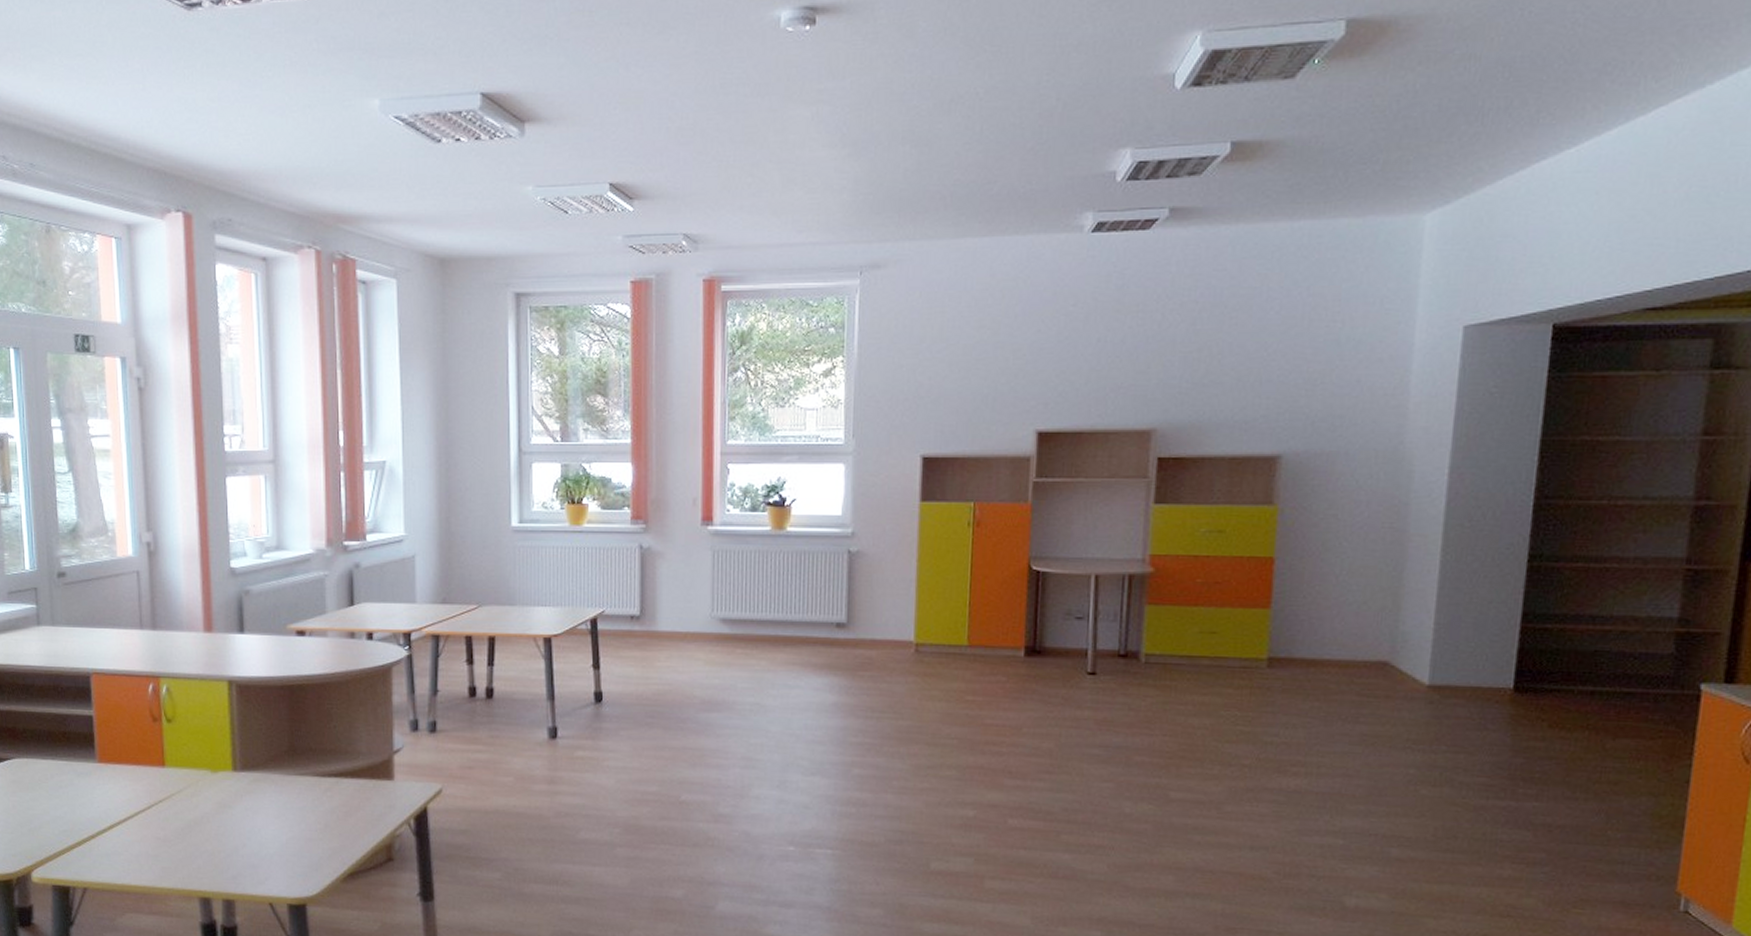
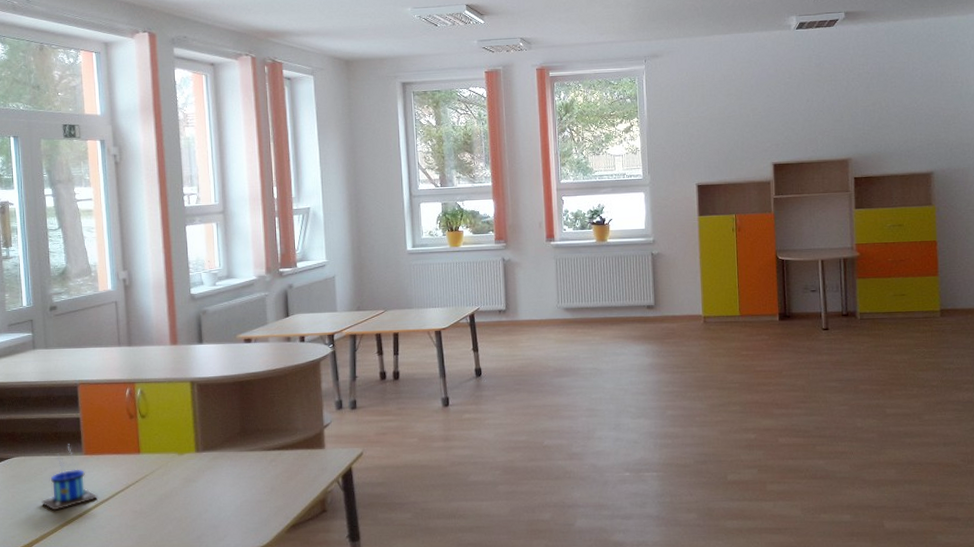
mug: none [47,746,113,828] -> present [41,443,98,511]

